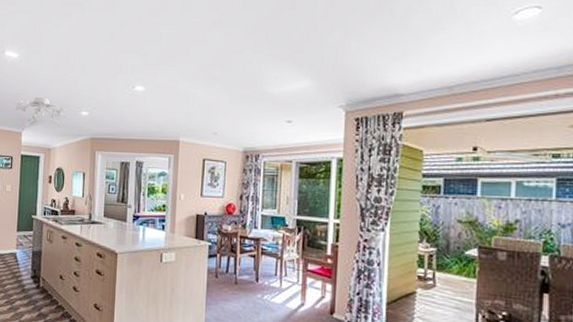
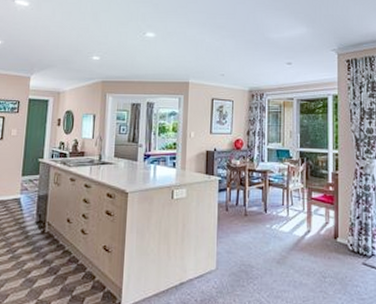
ceiling light fixture: present [13,96,67,127] -> none [22,42,78,71]

